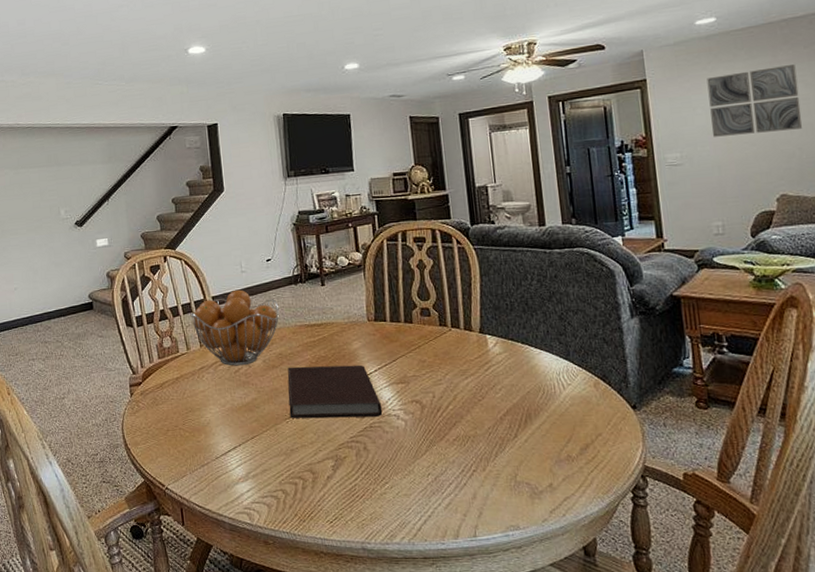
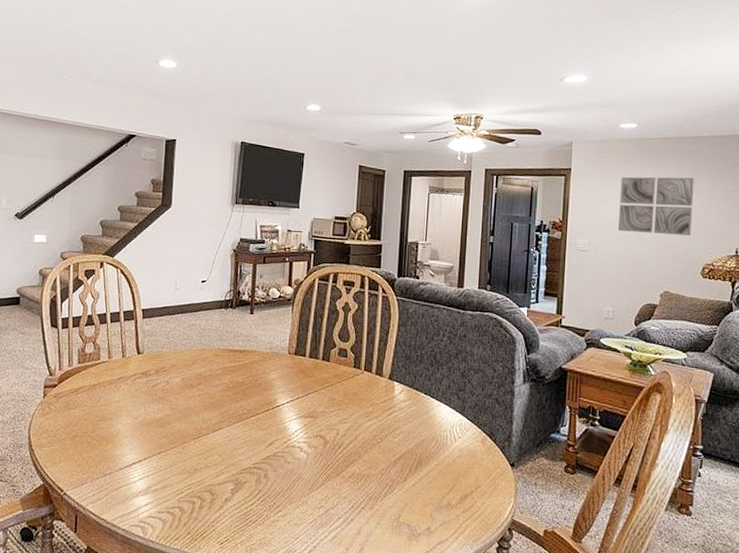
fruit basket: present [190,289,280,366] -> none [117,305,206,381]
notebook: present [287,365,383,419] -> none [199,388,288,447]

